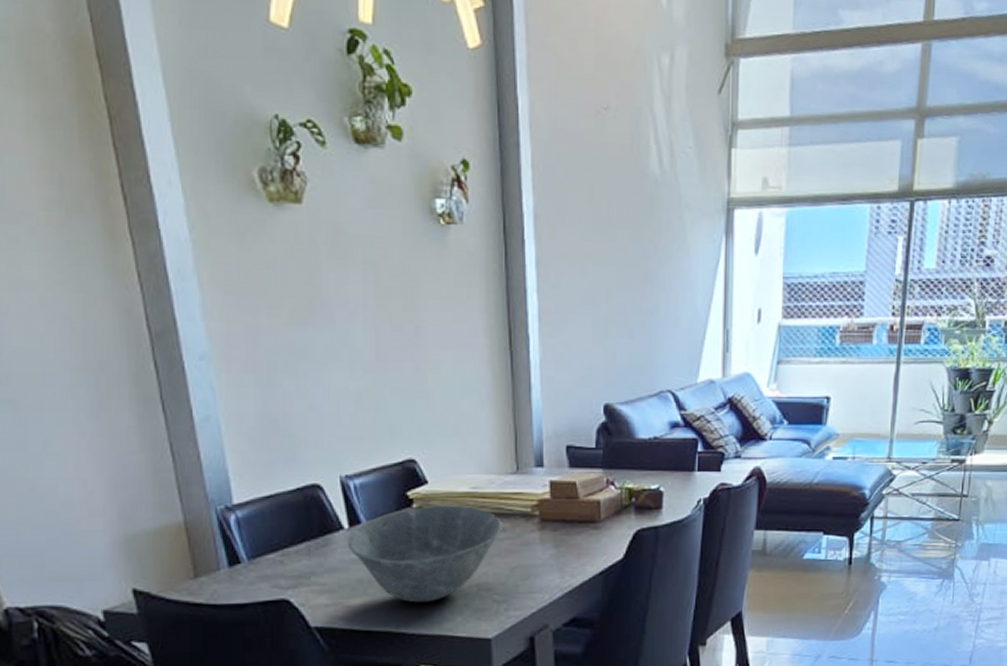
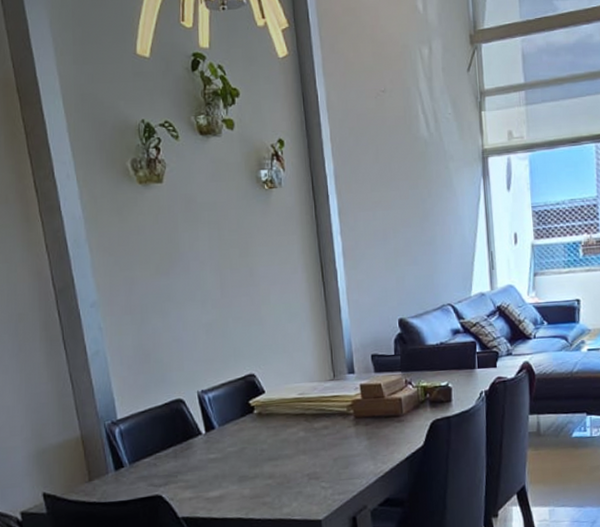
bowl: present [348,505,502,603] -> none [205,409,325,493]

